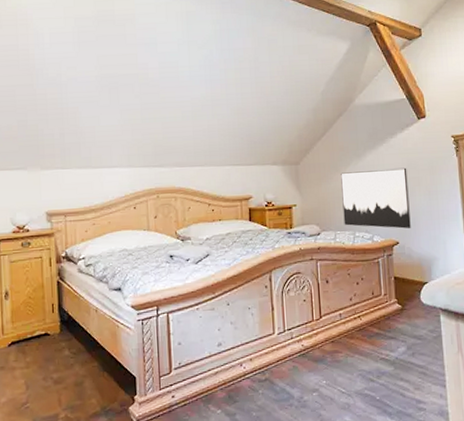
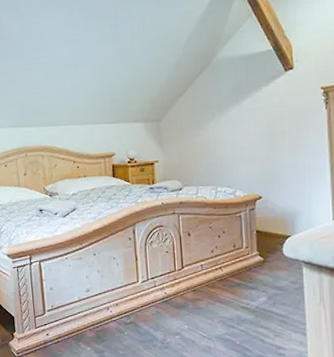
wall art: present [341,167,411,229] -> none [203,122,275,183]

